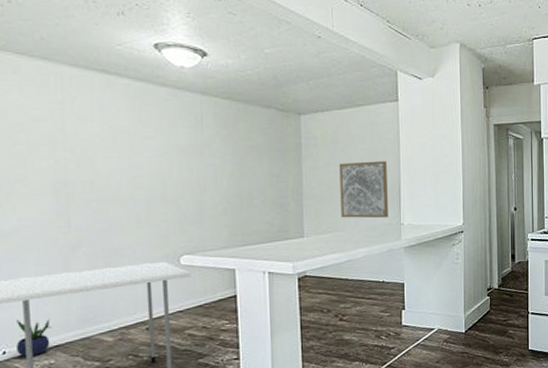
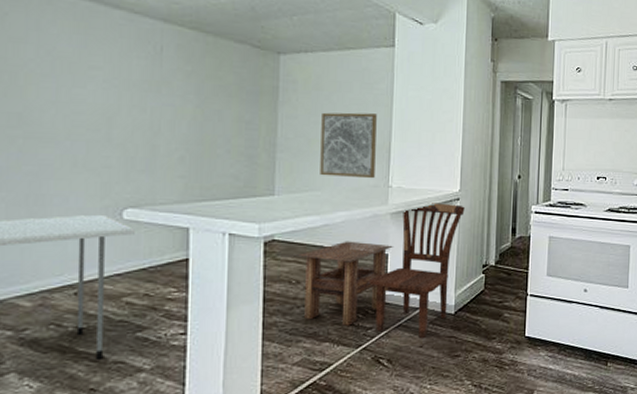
side table: none [326,273,409,347] -> present [297,241,394,326]
dining chair: none [390,236,468,355] -> present [370,203,465,338]

